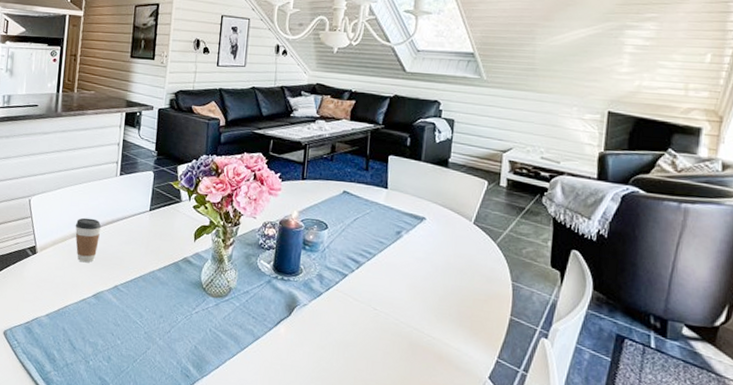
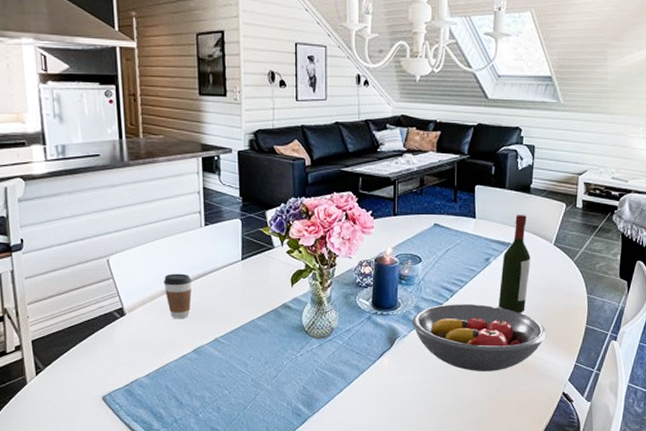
fruit bowl: none [313,275,464,357] -> present [412,303,547,371]
wine bottle: none [409,189,447,295] -> present [498,215,531,313]

